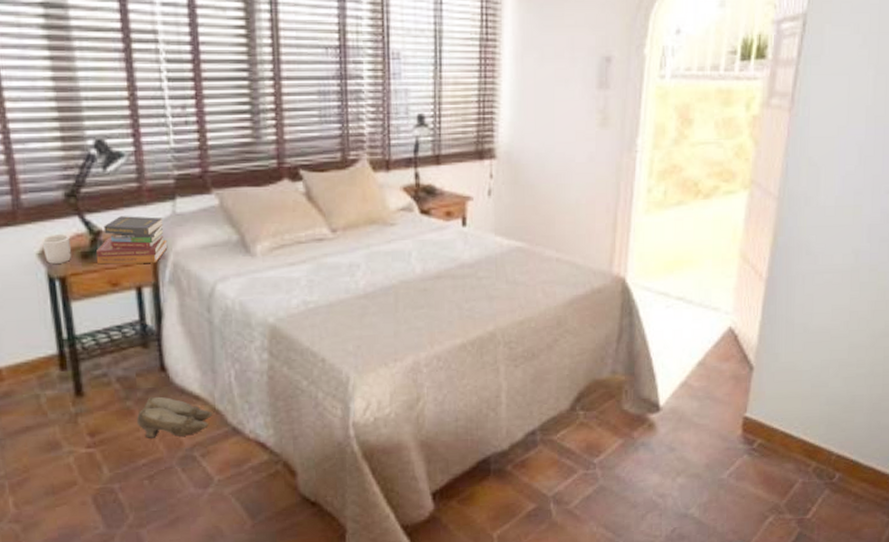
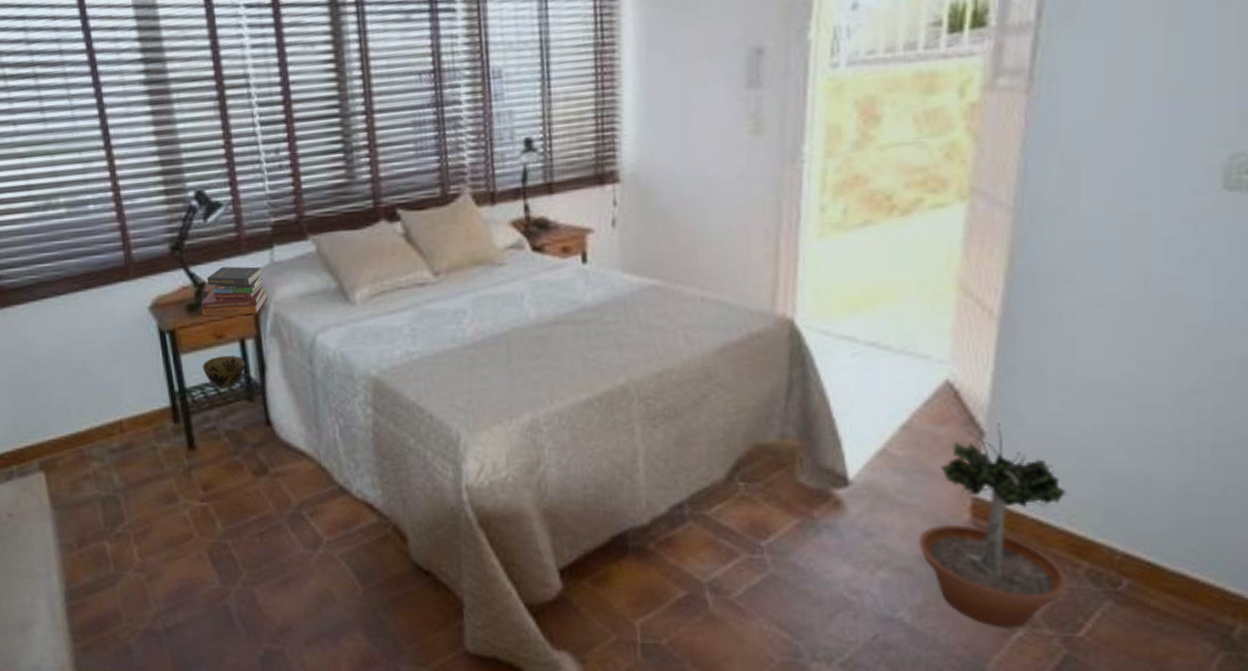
mug: present [42,233,72,264] -> none [152,286,180,317]
woven basket: none [94,303,141,336] -> present [202,355,246,389]
slippers: present [136,396,213,438] -> none [245,451,319,494]
potted tree: none [705,359,804,516] -> present [917,423,1070,628]

